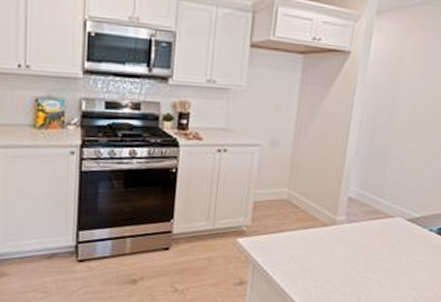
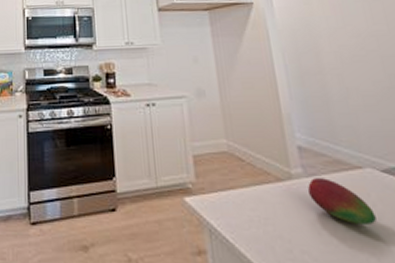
fruit: none [345,224,390,260] -> present [308,178,376,225]

